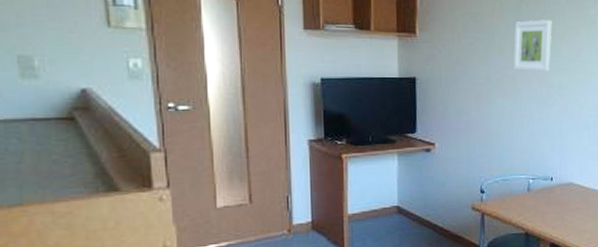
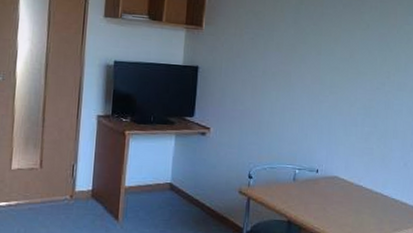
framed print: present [513,20,552,71] -> none [288,21,329,69]

